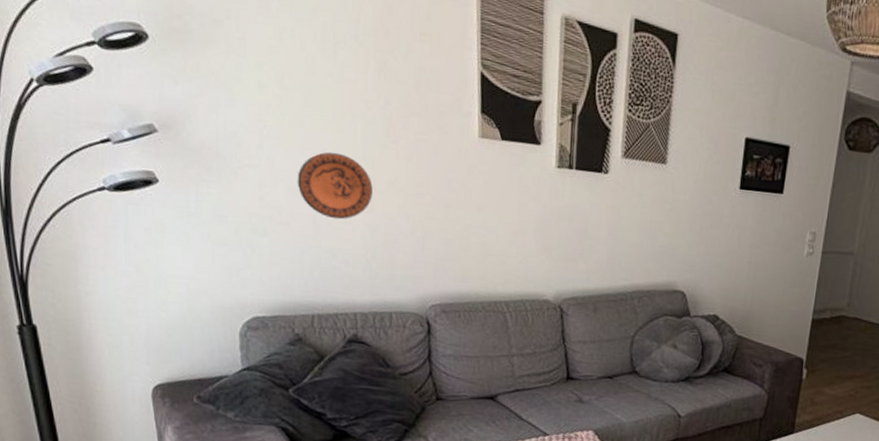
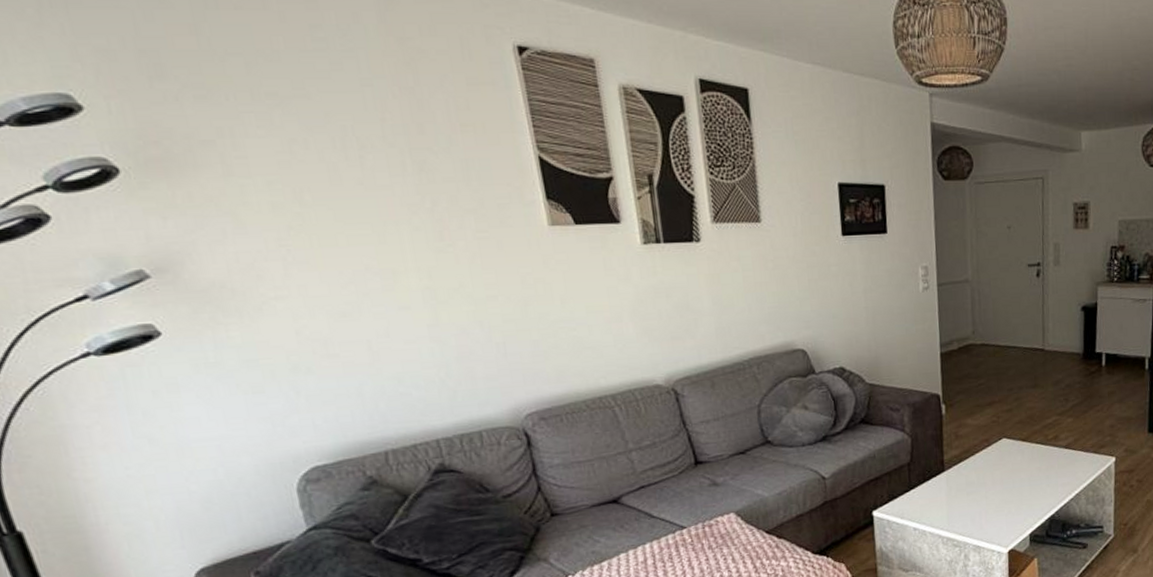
decorative plate: present [297,151,373,220] -> none [338,267,436,341]

